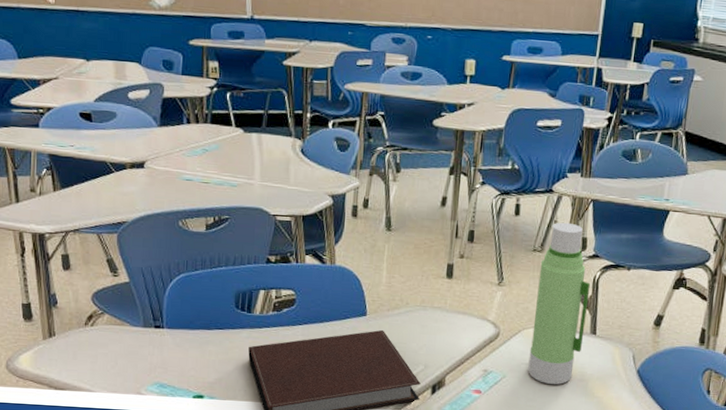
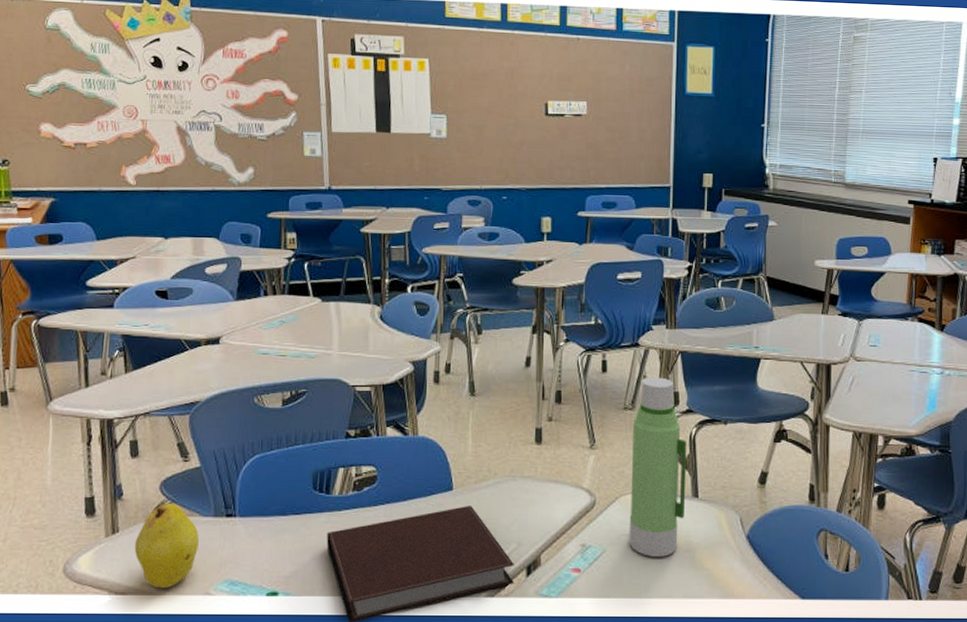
fruit: none [70,312,130,387] -> present [134,502,199,589]

